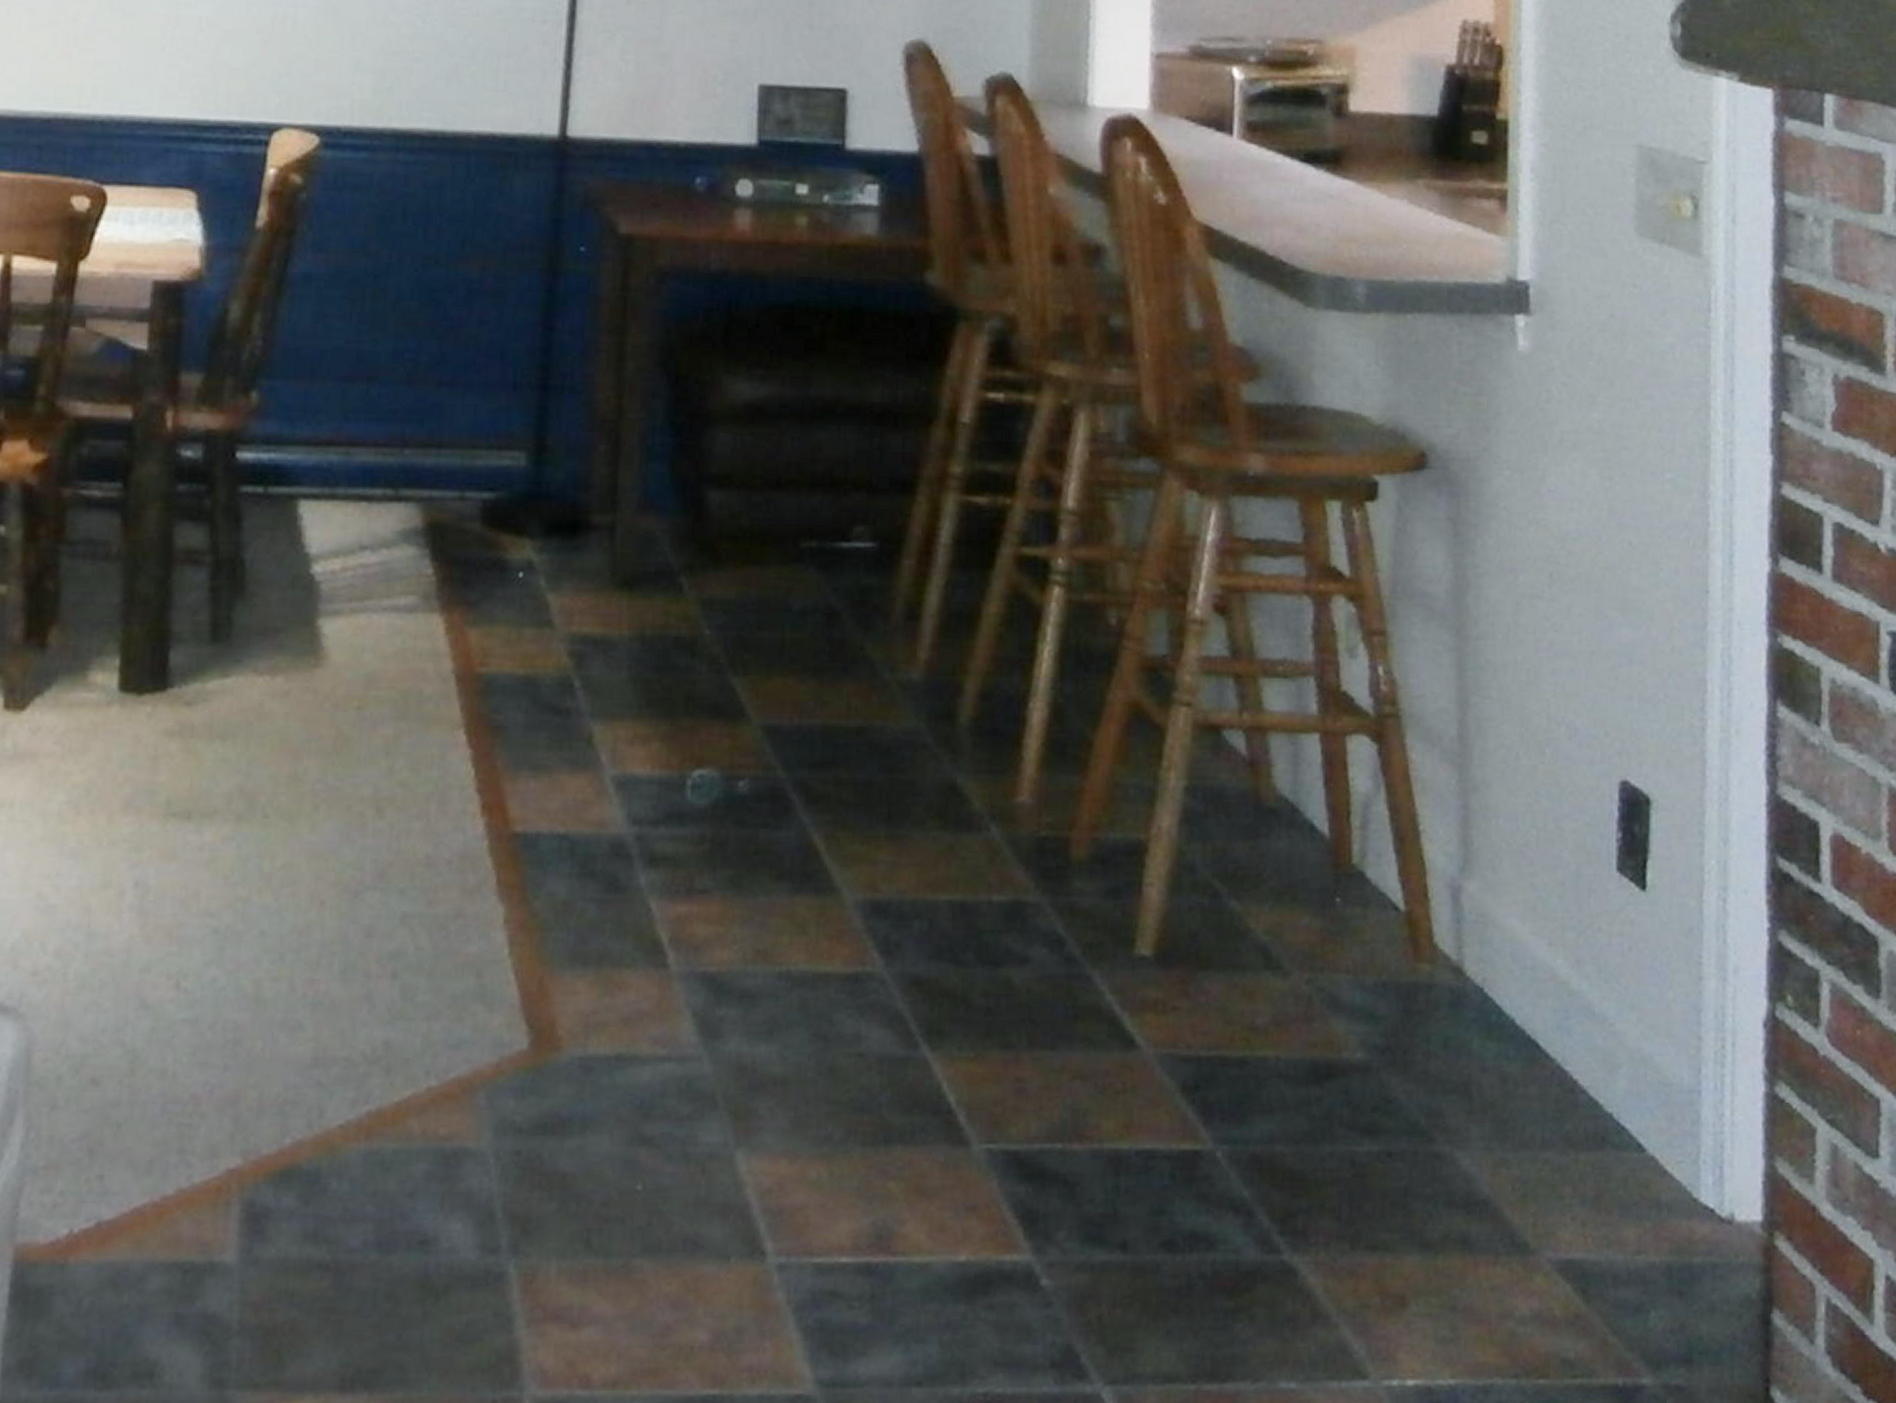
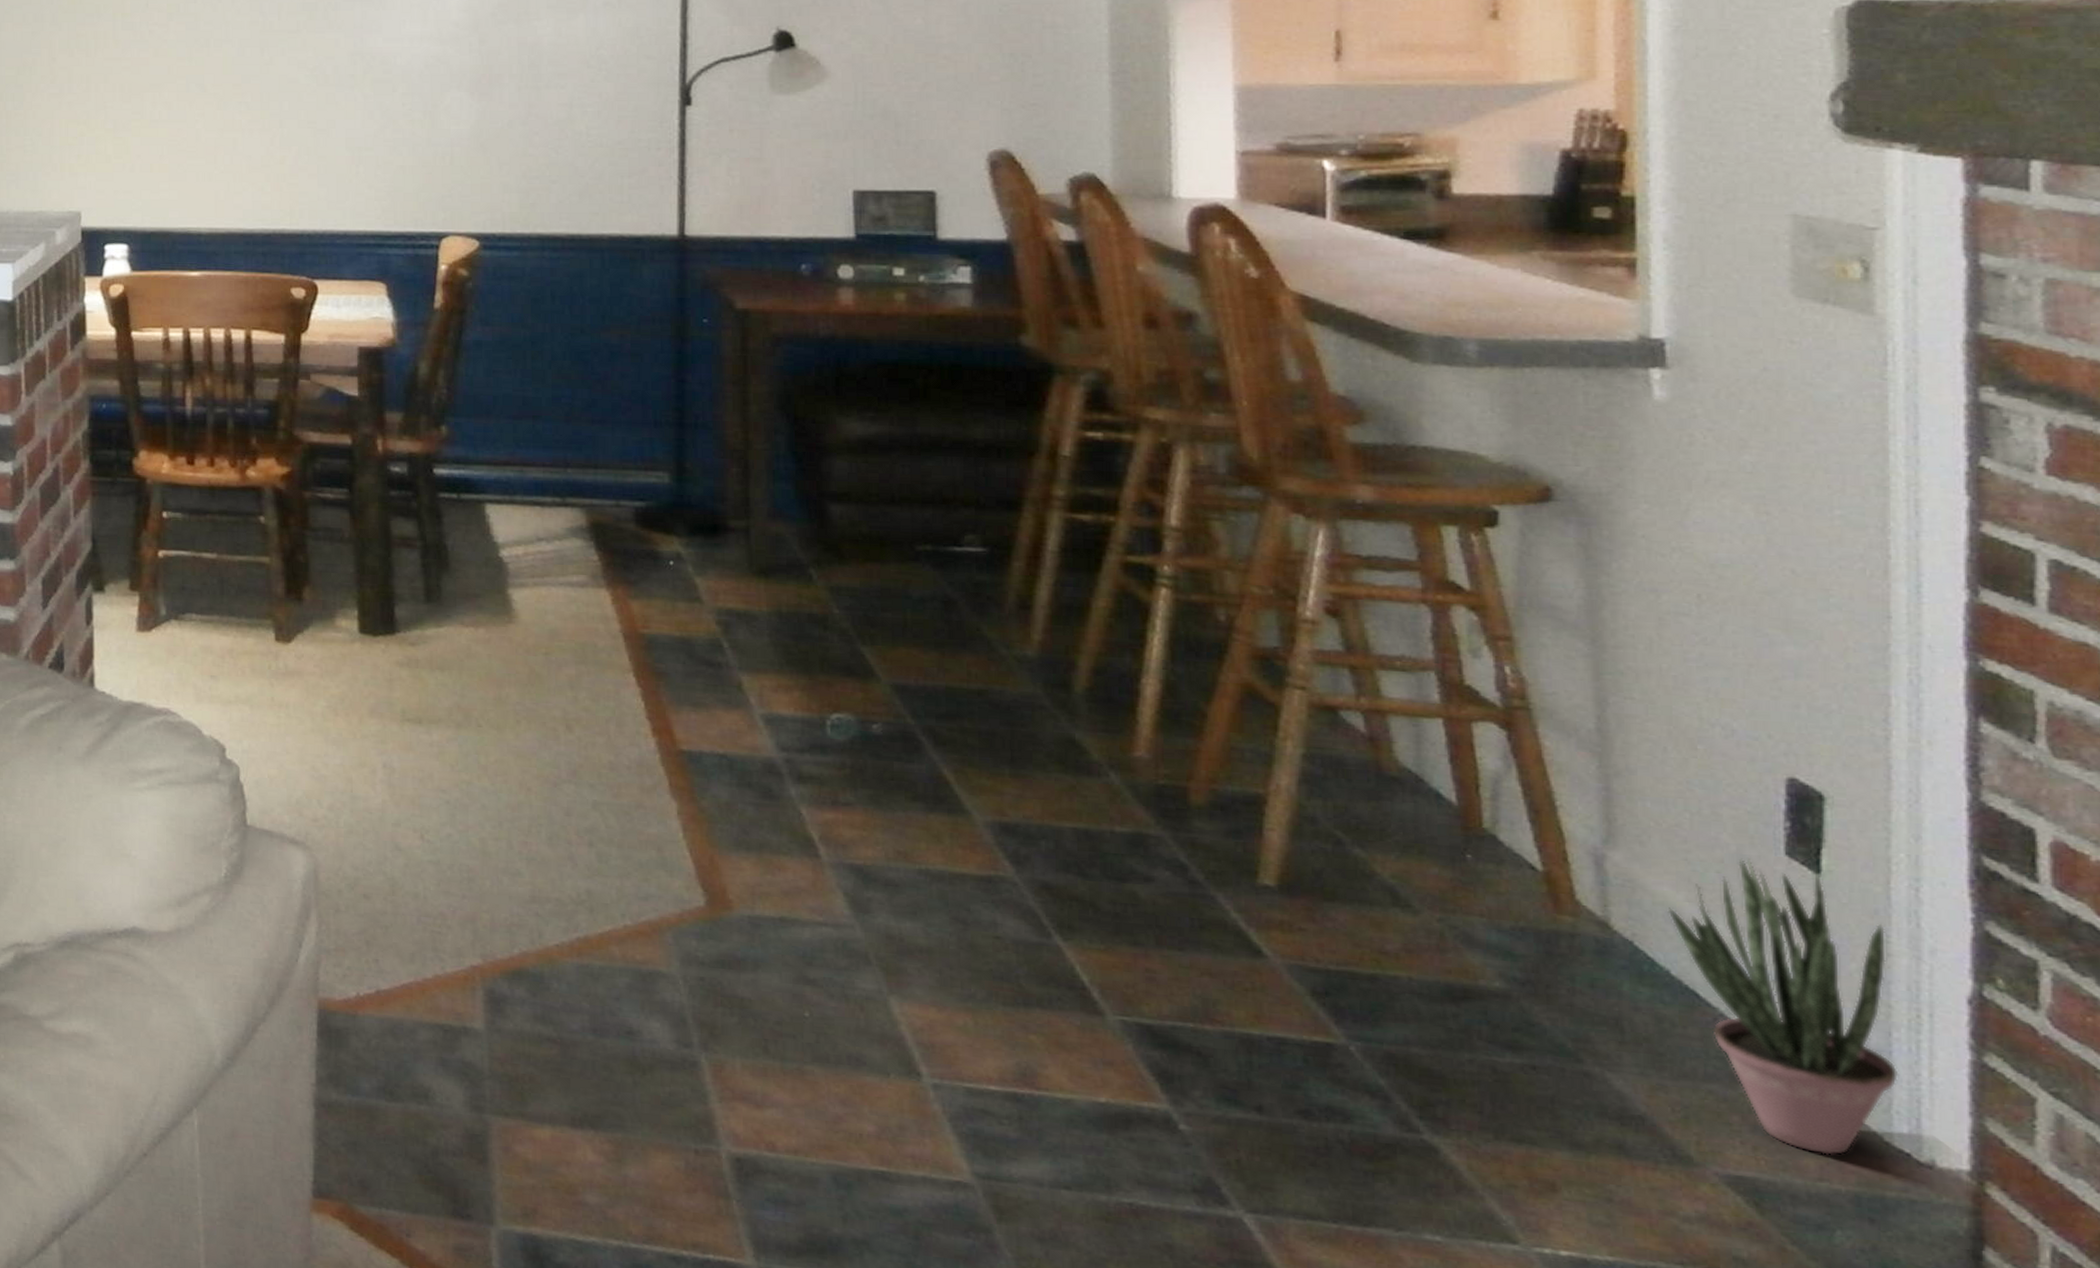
potted plant: none [1514,877,1706,1222] -> present [1667,857,1899,1156]

